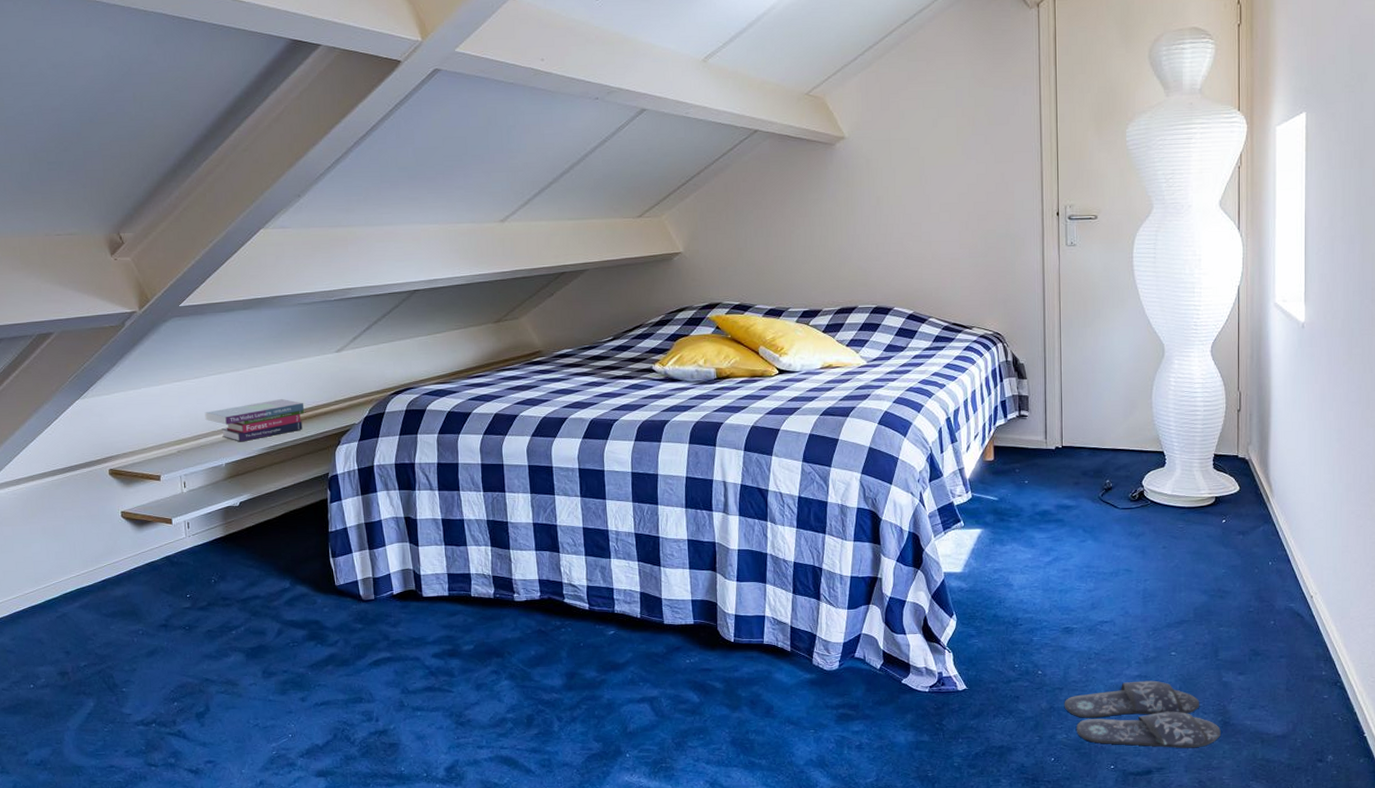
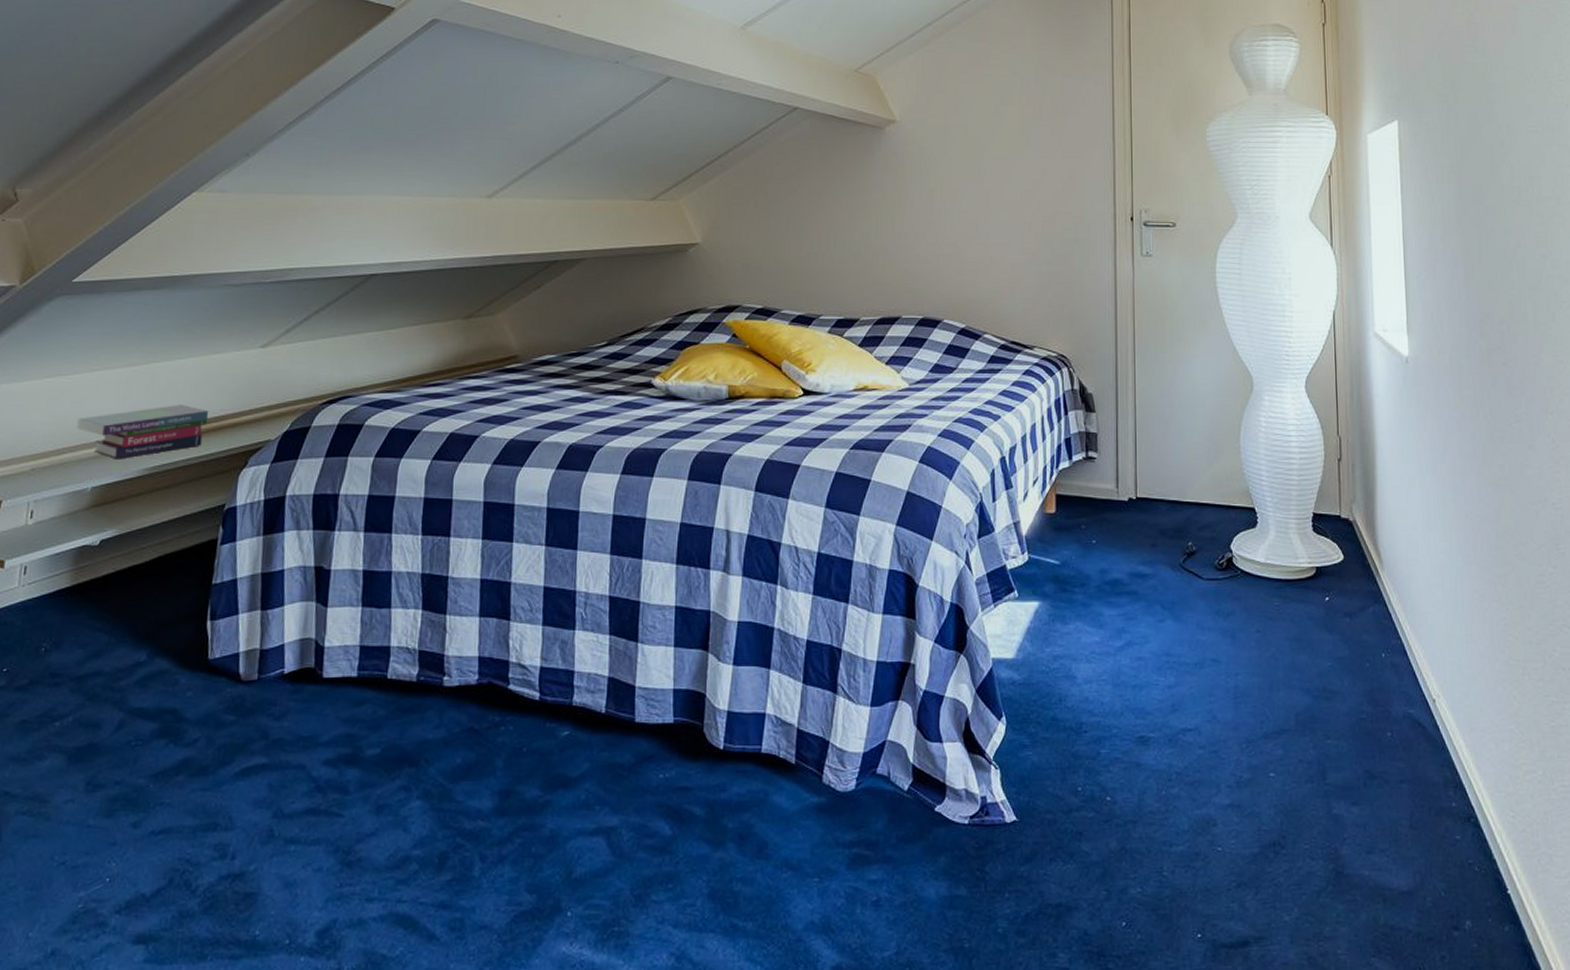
slippers: present [1064,680,1221,749] -> none [1138,812,1333,909]

